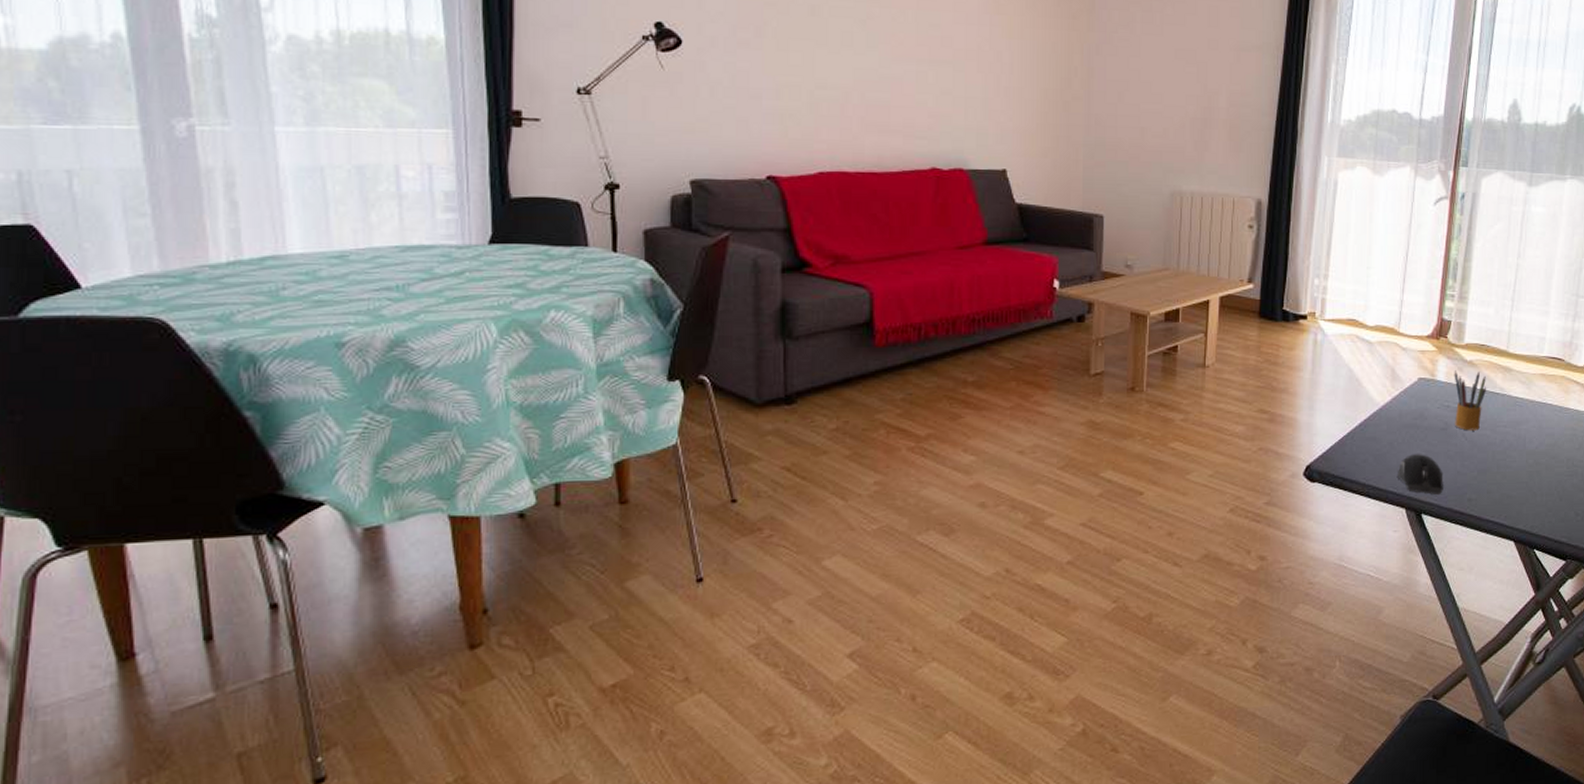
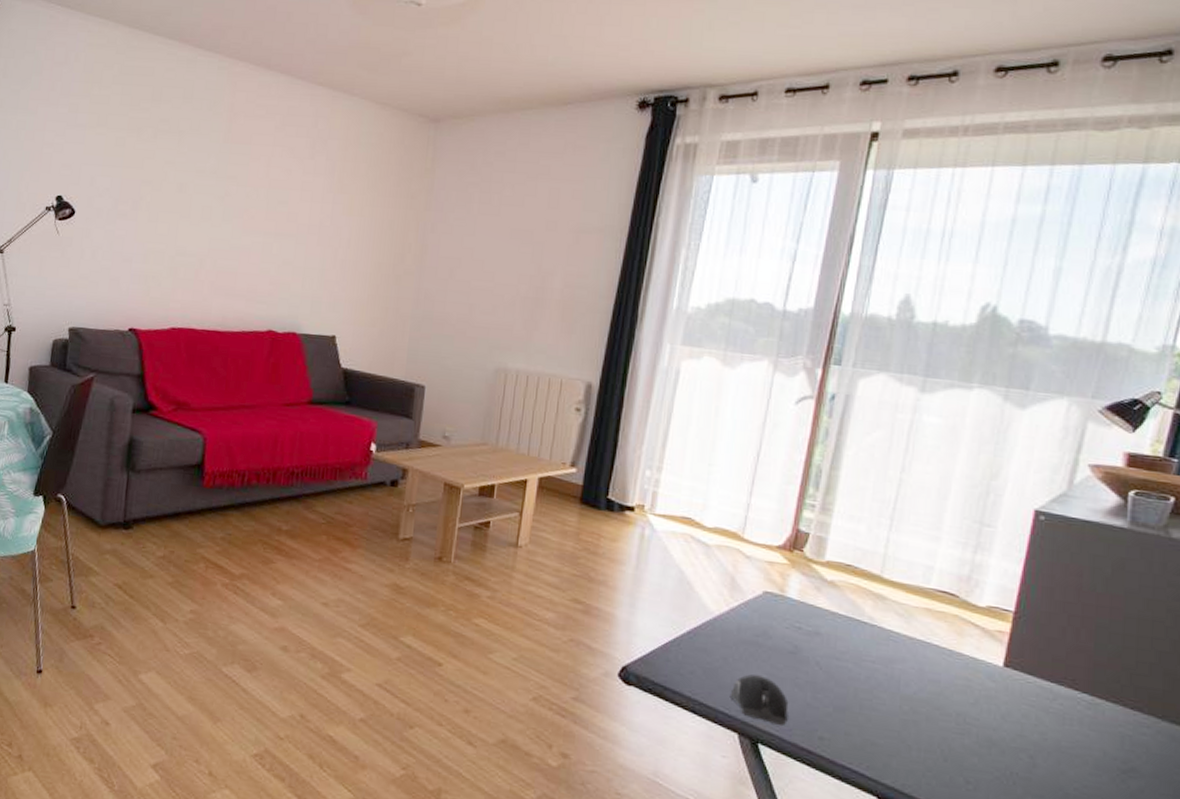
pencil box: present [1454,370,1487,431] -> none [807,589,852,661]

